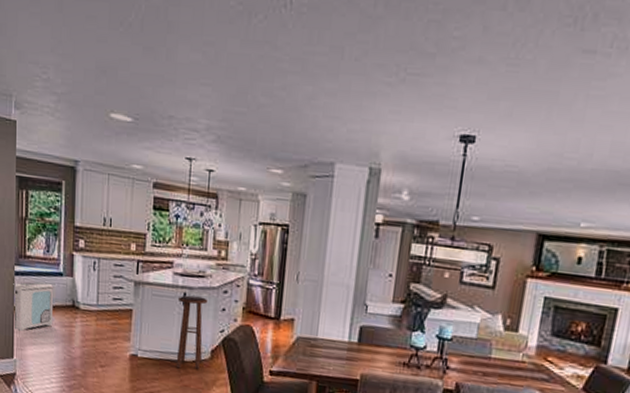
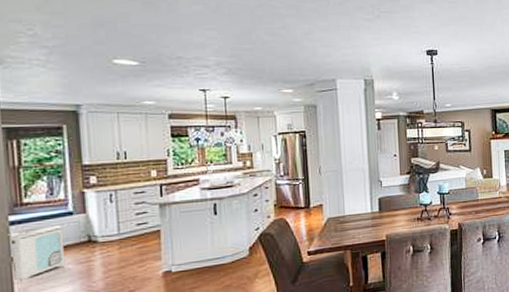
stool: present [176,295,208,370] -> none [209,204,240,272]

